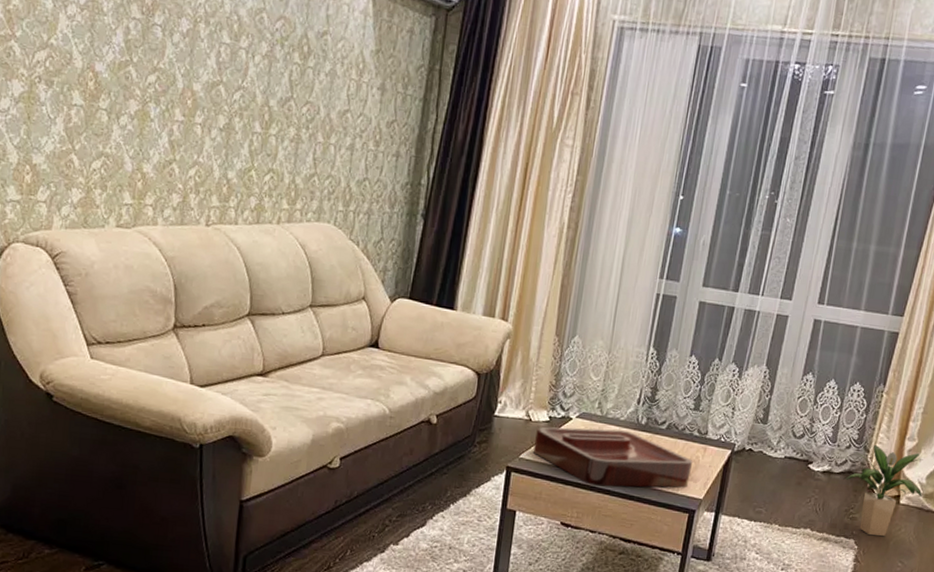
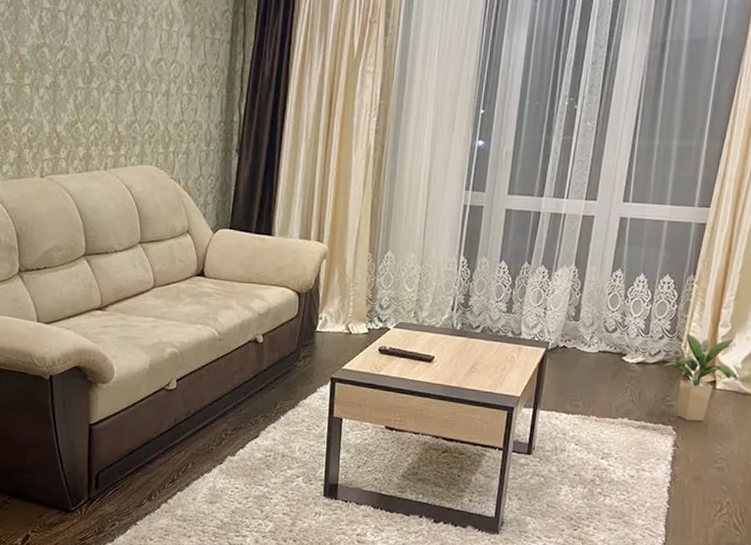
decorative tray: present [532,426,693,488] -> none [354,336,509,391]

